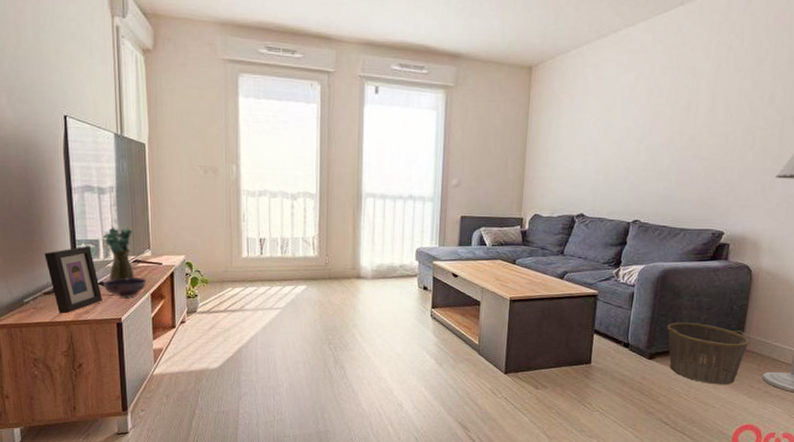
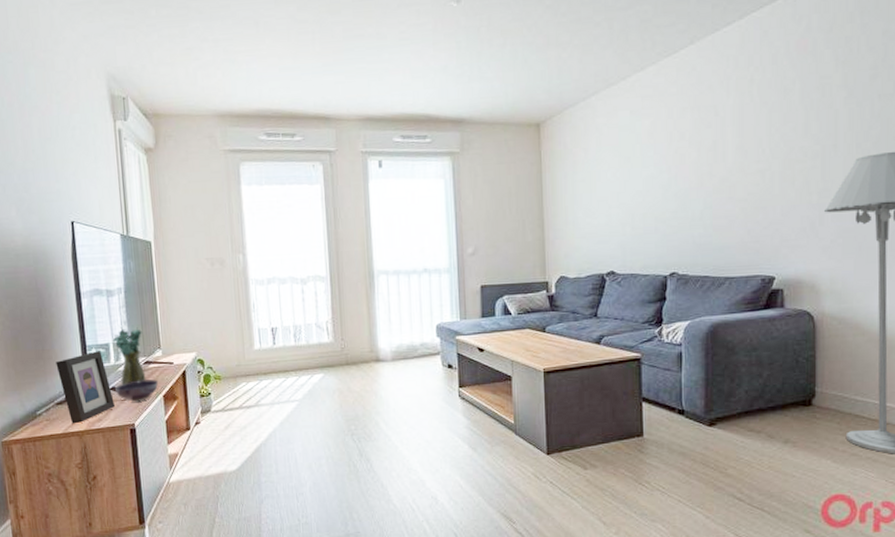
basket: present [667,322,750,385] -> none [725,381,824,450]

